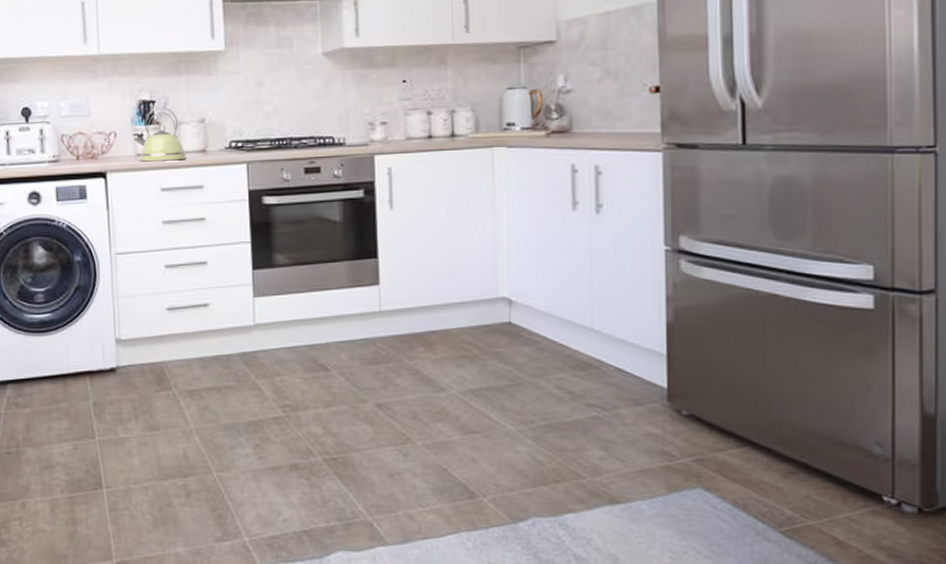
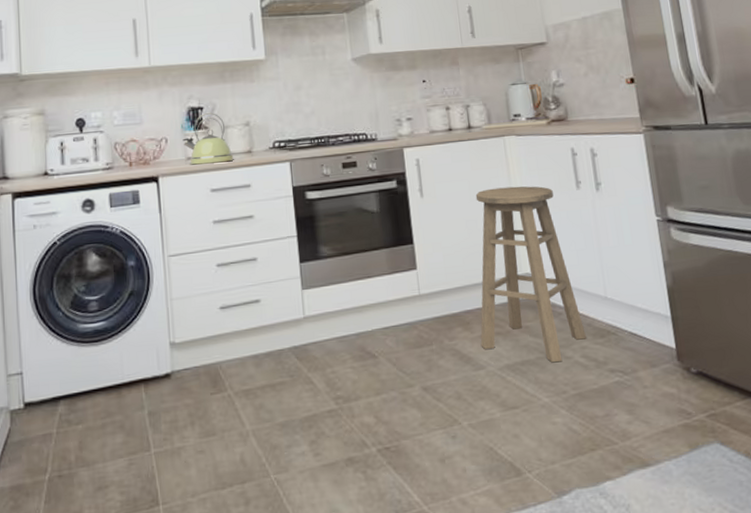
bar stool: none [443,203,564,392] -> present [475,186,586,363]

